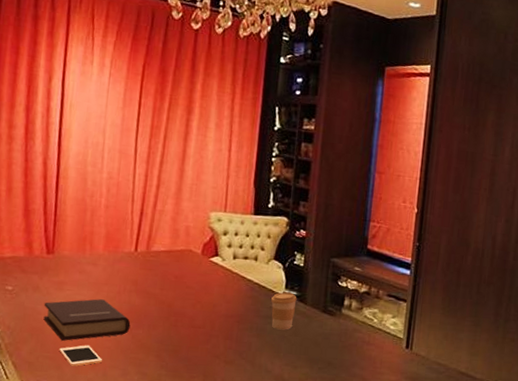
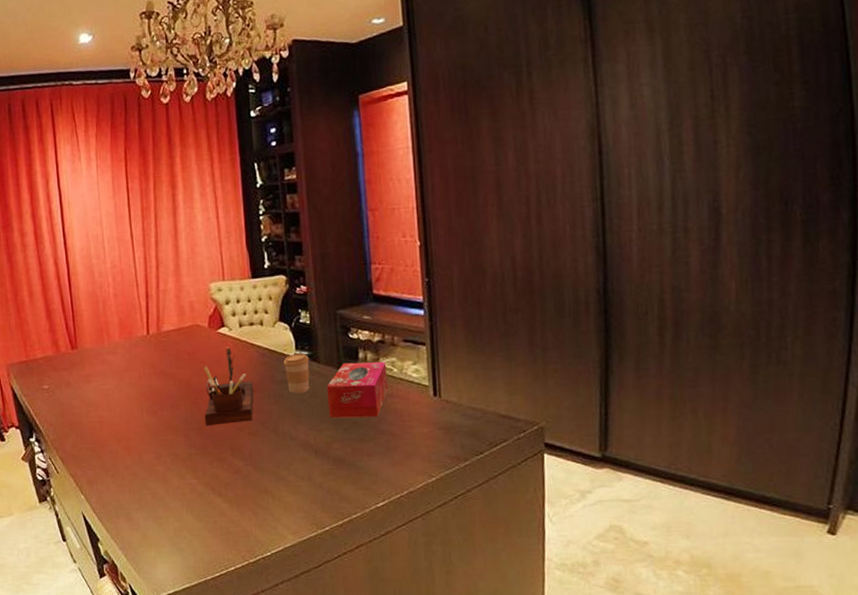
book: present [43,299,131,341] -> none [77,386,156,431]
cell phone: present [59,345,102,366] -> none [97,432,136,455]
desk organizer: none [181,276,237,350] -> present [203,347,254,426]
tissue box: none [307,307,369,360] -> present [327,362,388,418]

